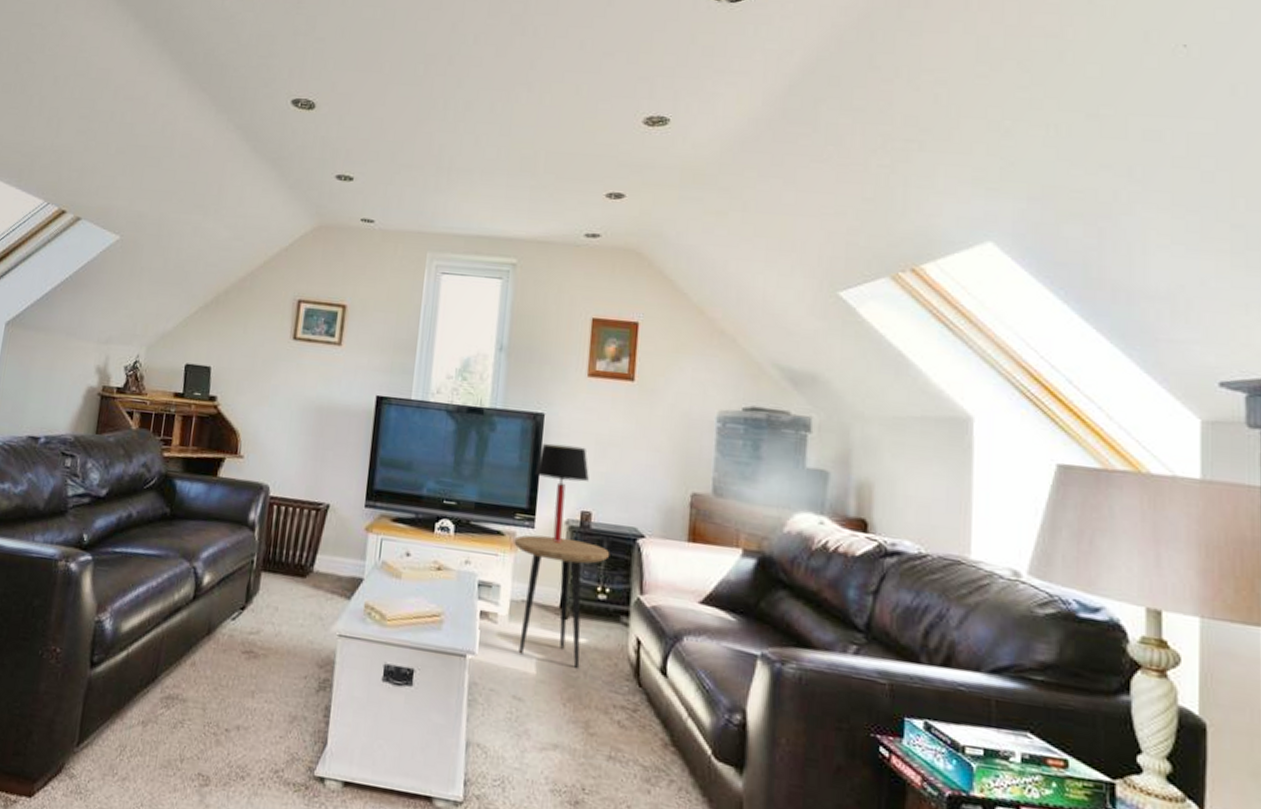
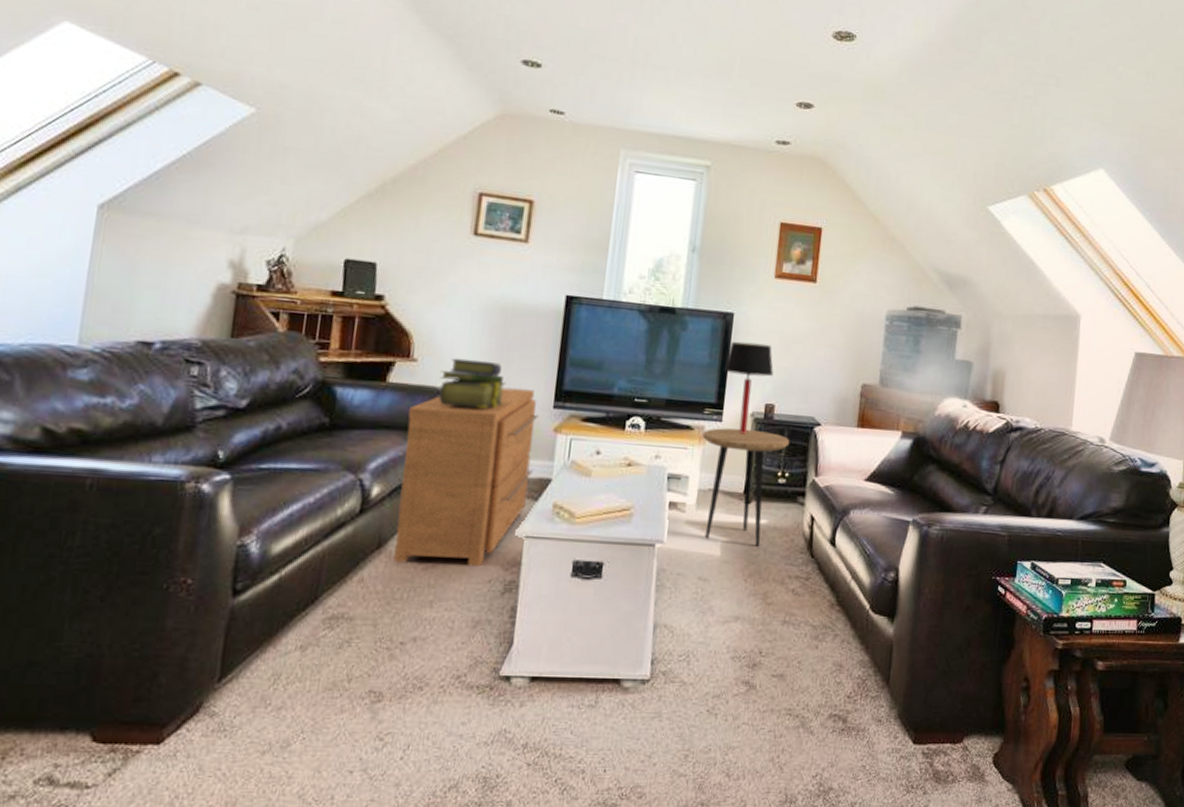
chest of drawers: none [221,485,352,662] -> present [394,387,539,567]
stack of books: none [261,455,321,506] -> present [438,358,506,409]

